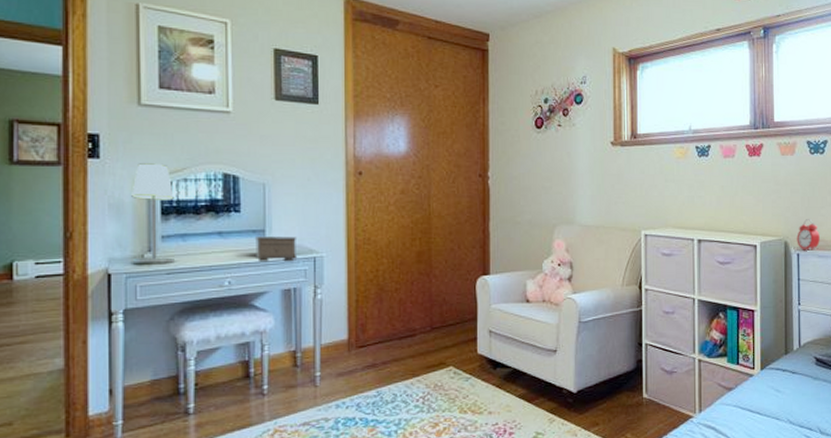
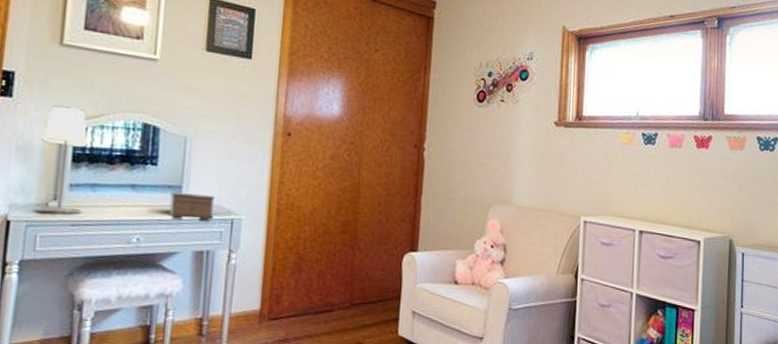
alarm clock: present [797,219,820,252] -> none [742,217,766,252]

